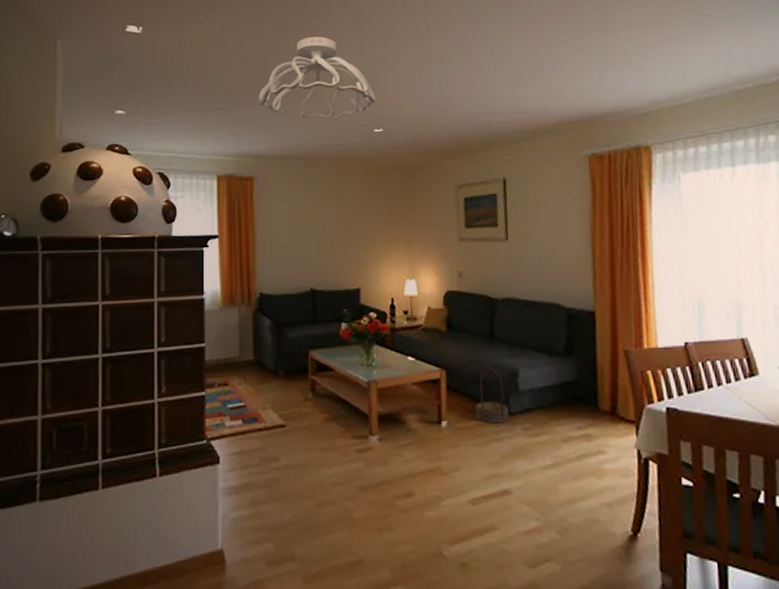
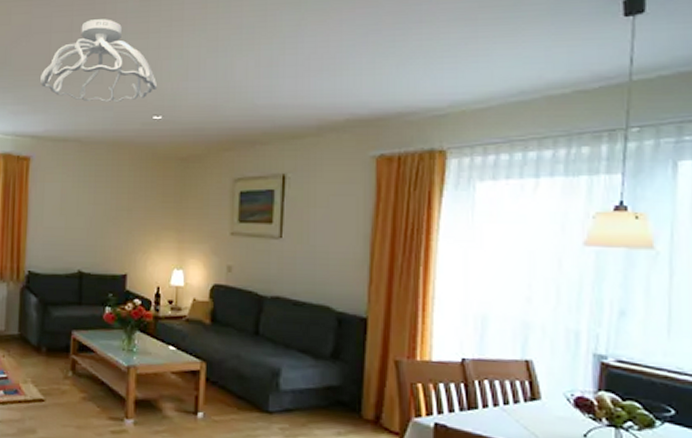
basket: present [475,367,510,424] -> none [232,363,268,421]

